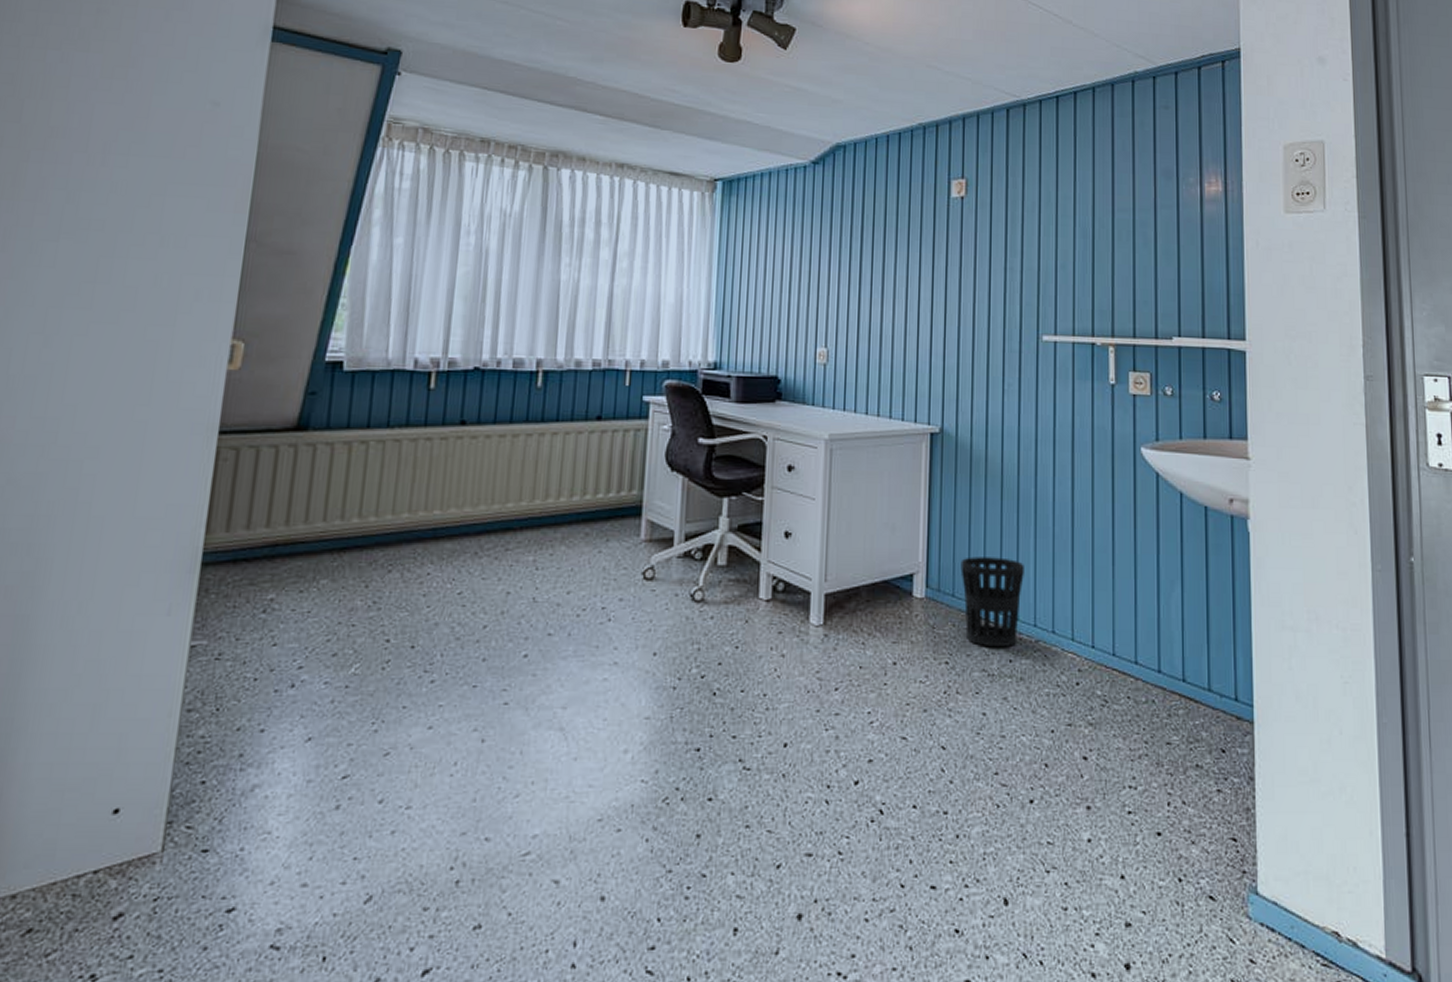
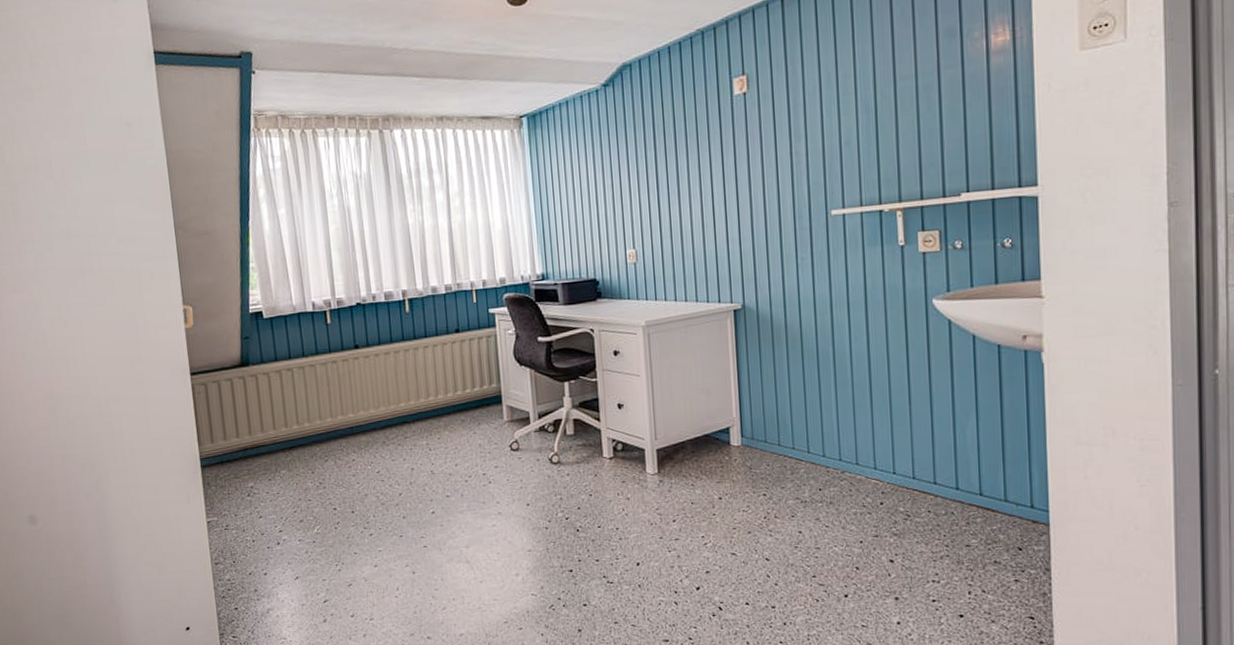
wastebasket: present [960,557,1024,648] -> none [770,407,828,480]

